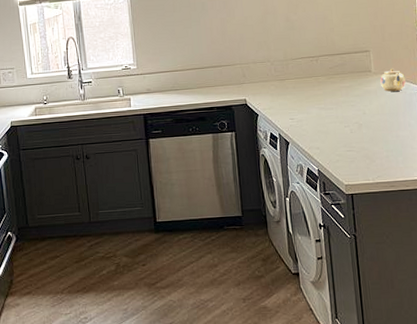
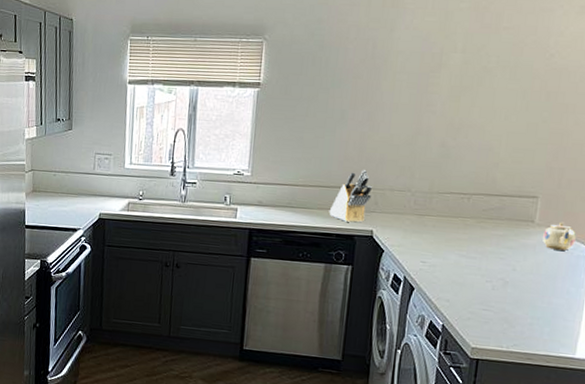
knife block: none [207,49,239,95] -> present [329,169,372,222]

